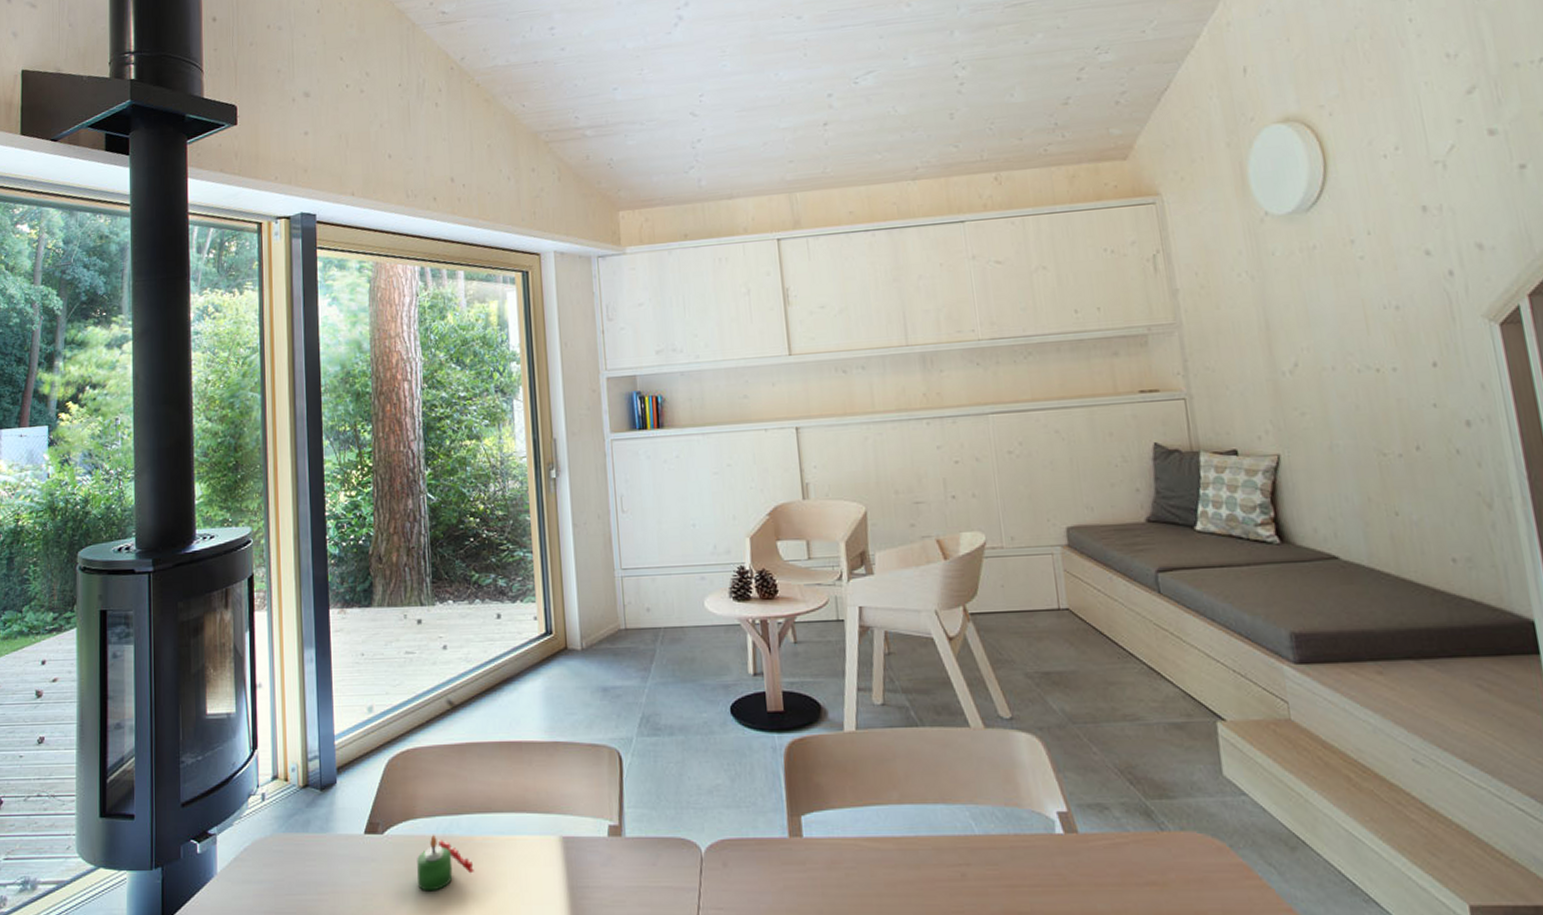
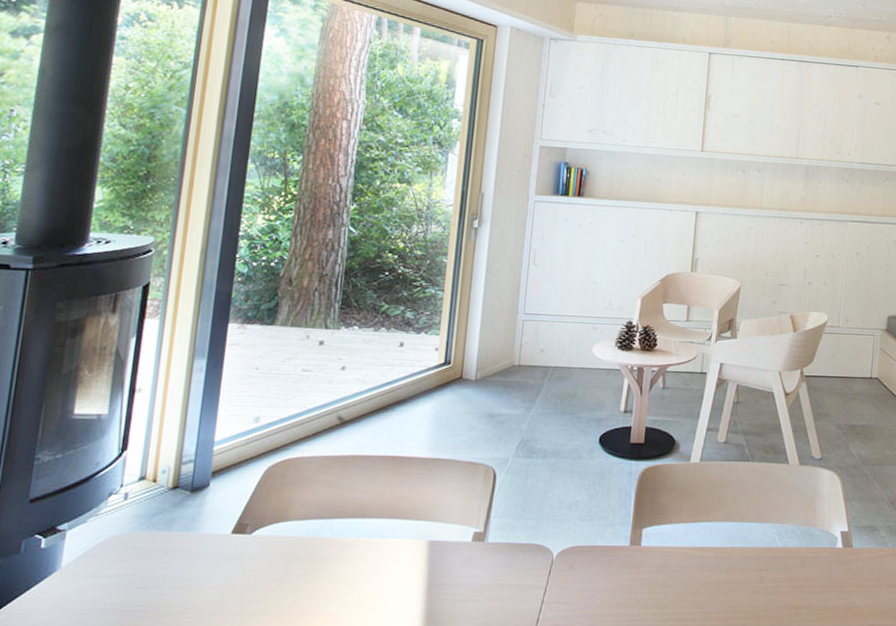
candle: present [417,834,474,892] -> none [280,535,339,587]

